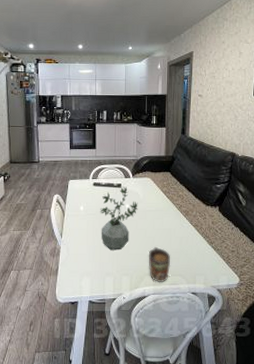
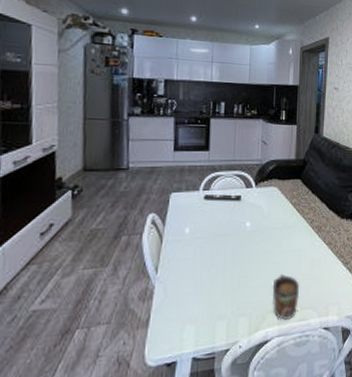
potted plant: present [100,187,138,250] -> none [212,199,262,285]

